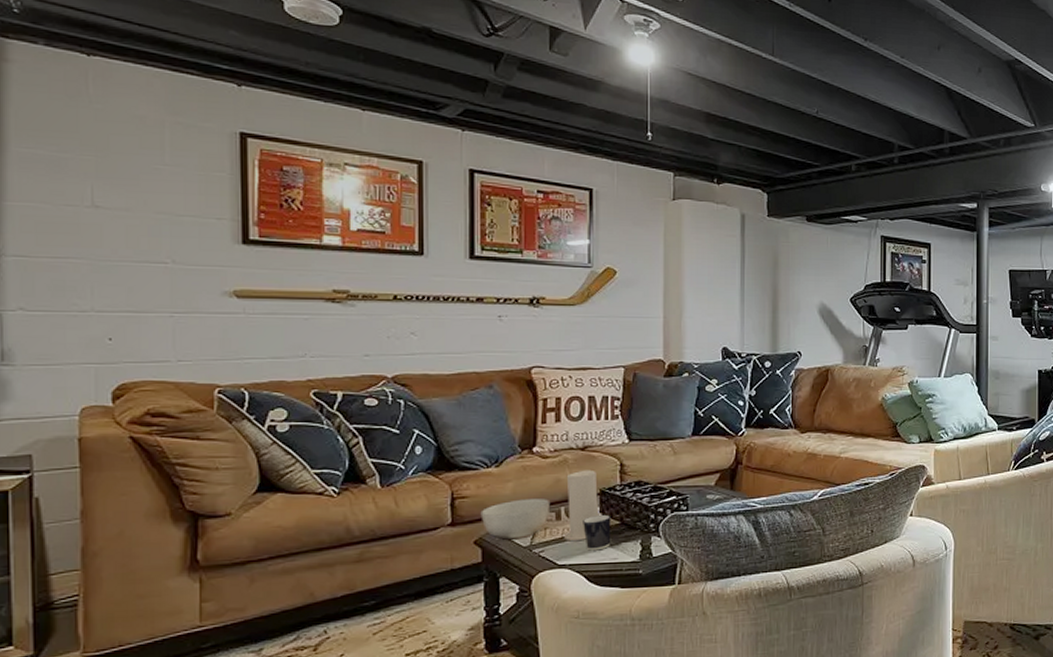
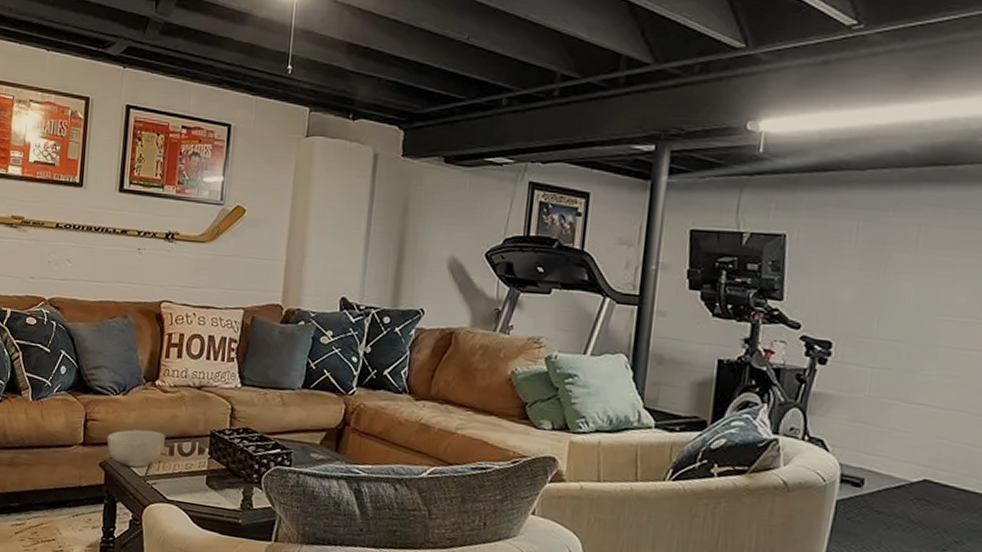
candle: present [563,469,599,542] -> none [174,409,209,479]
mug: present [583,514,611,551] -> none [192,456,218,493]

